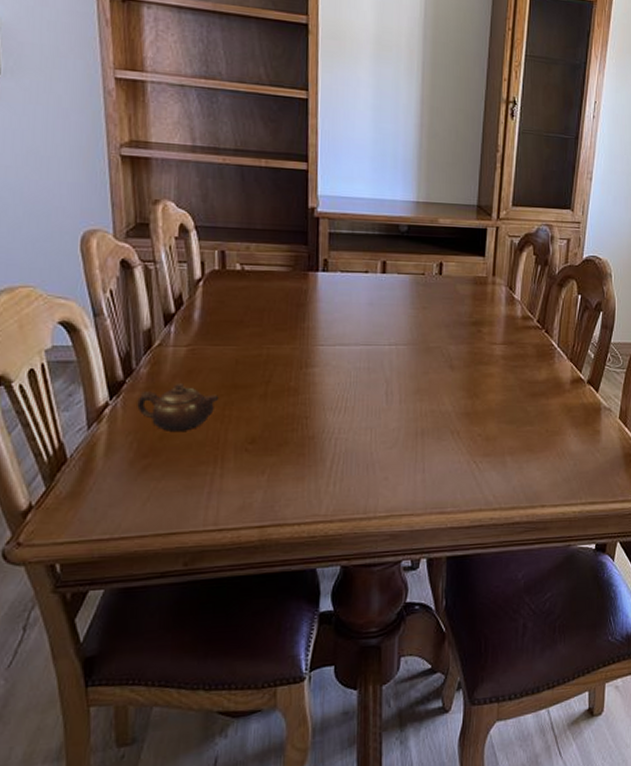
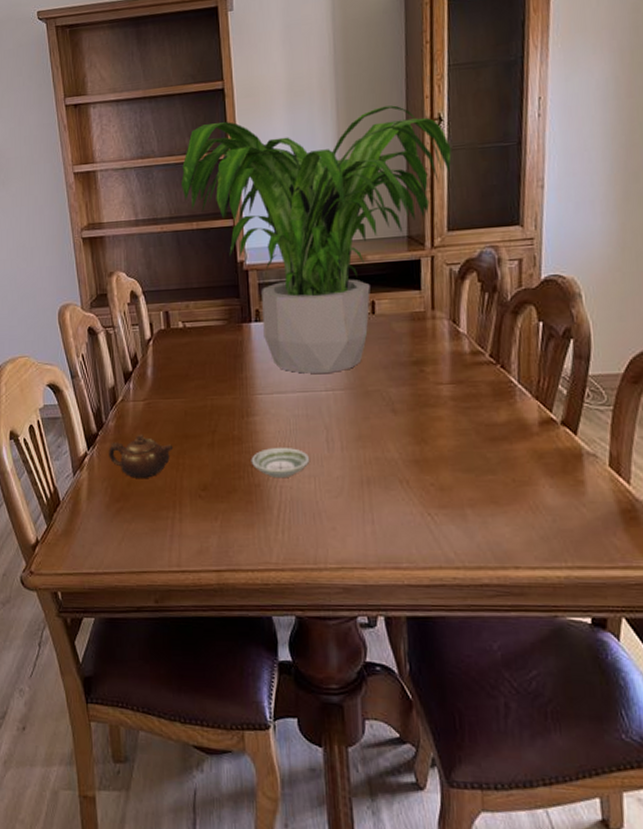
potted plant: none [251,57,522,328] -> present [181,105,452,374]
saucer: none [306,399,368,431] -> present [251,447,310,479]

